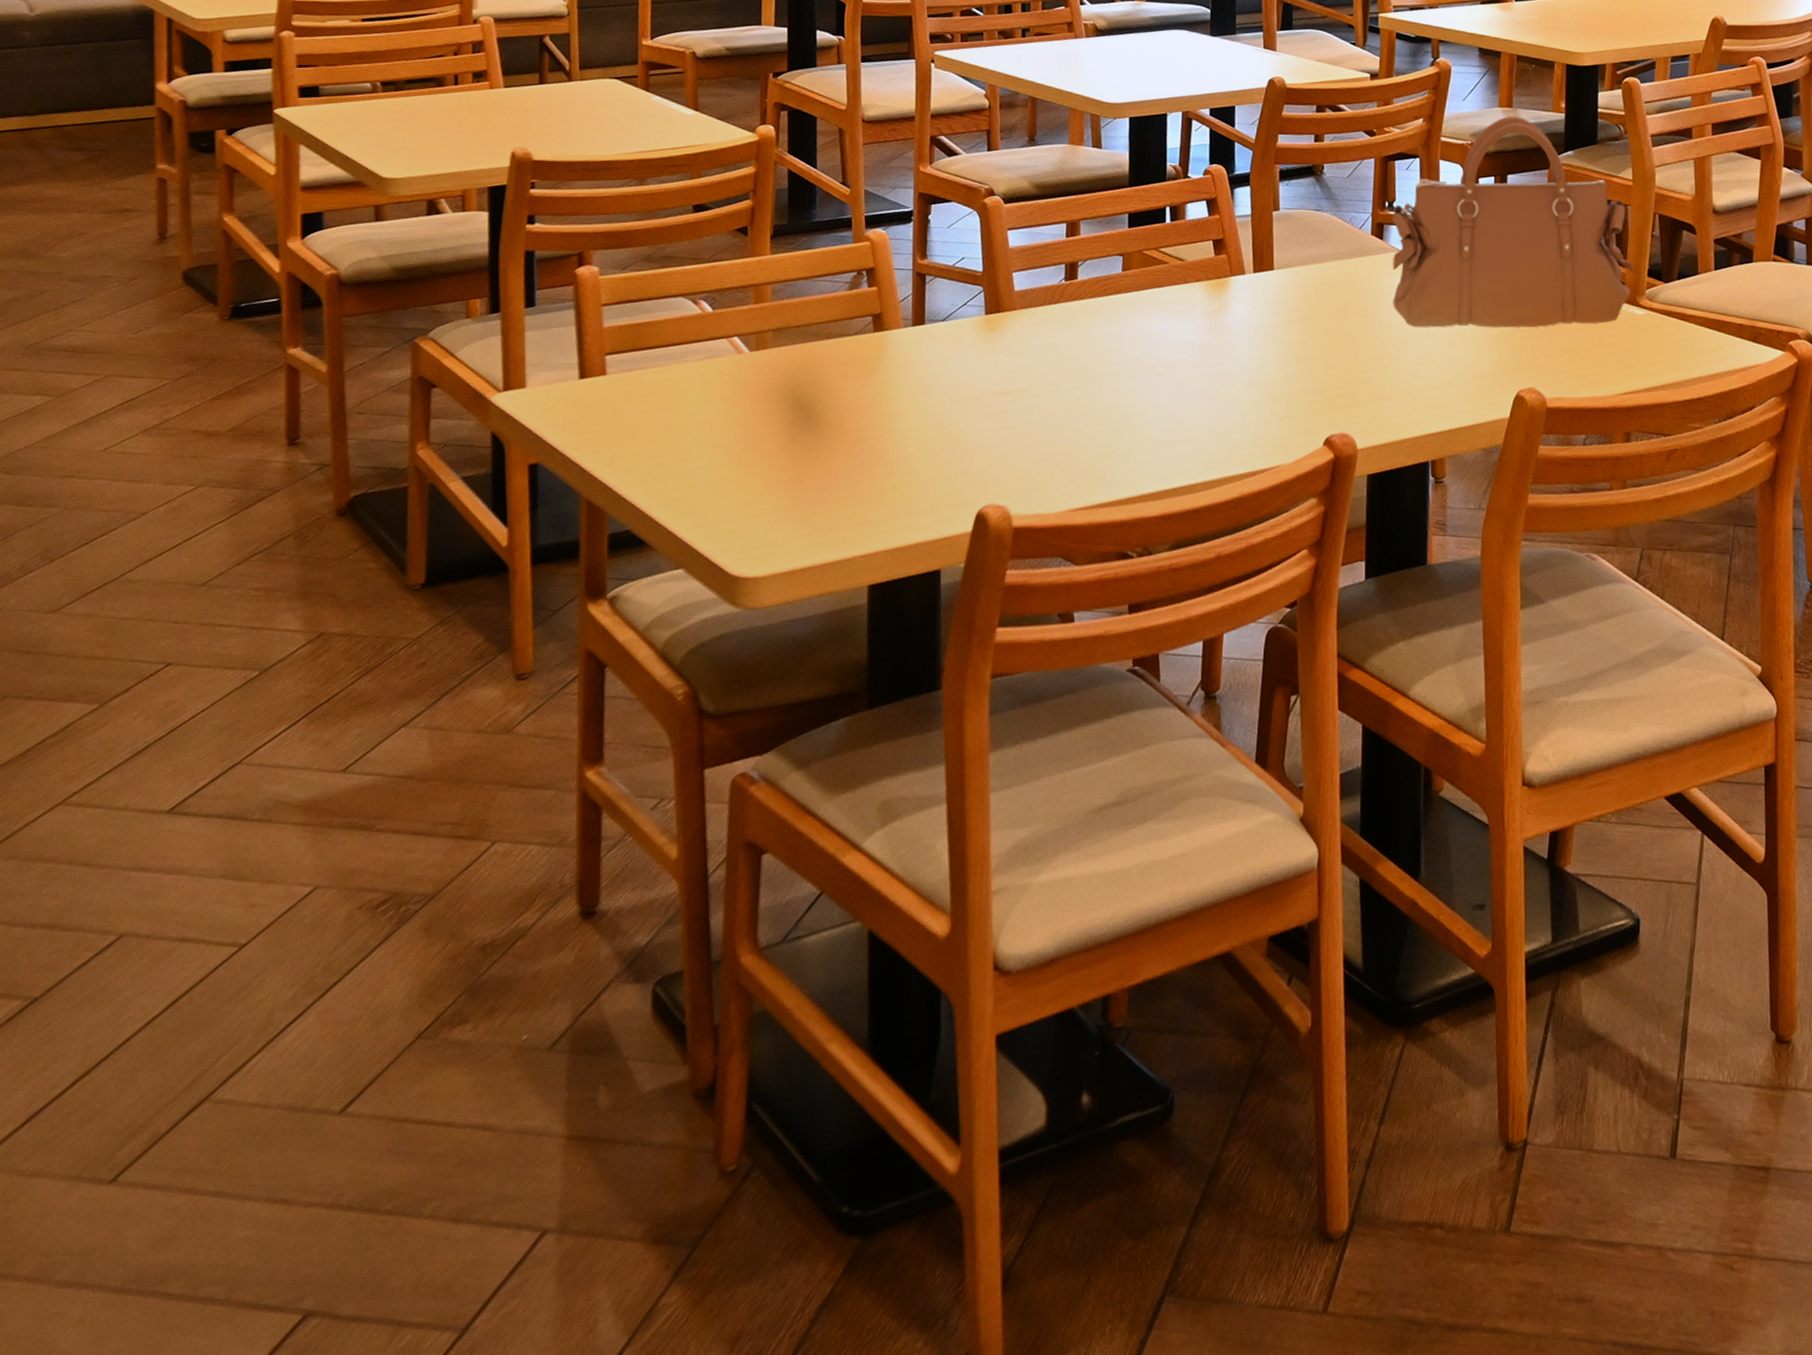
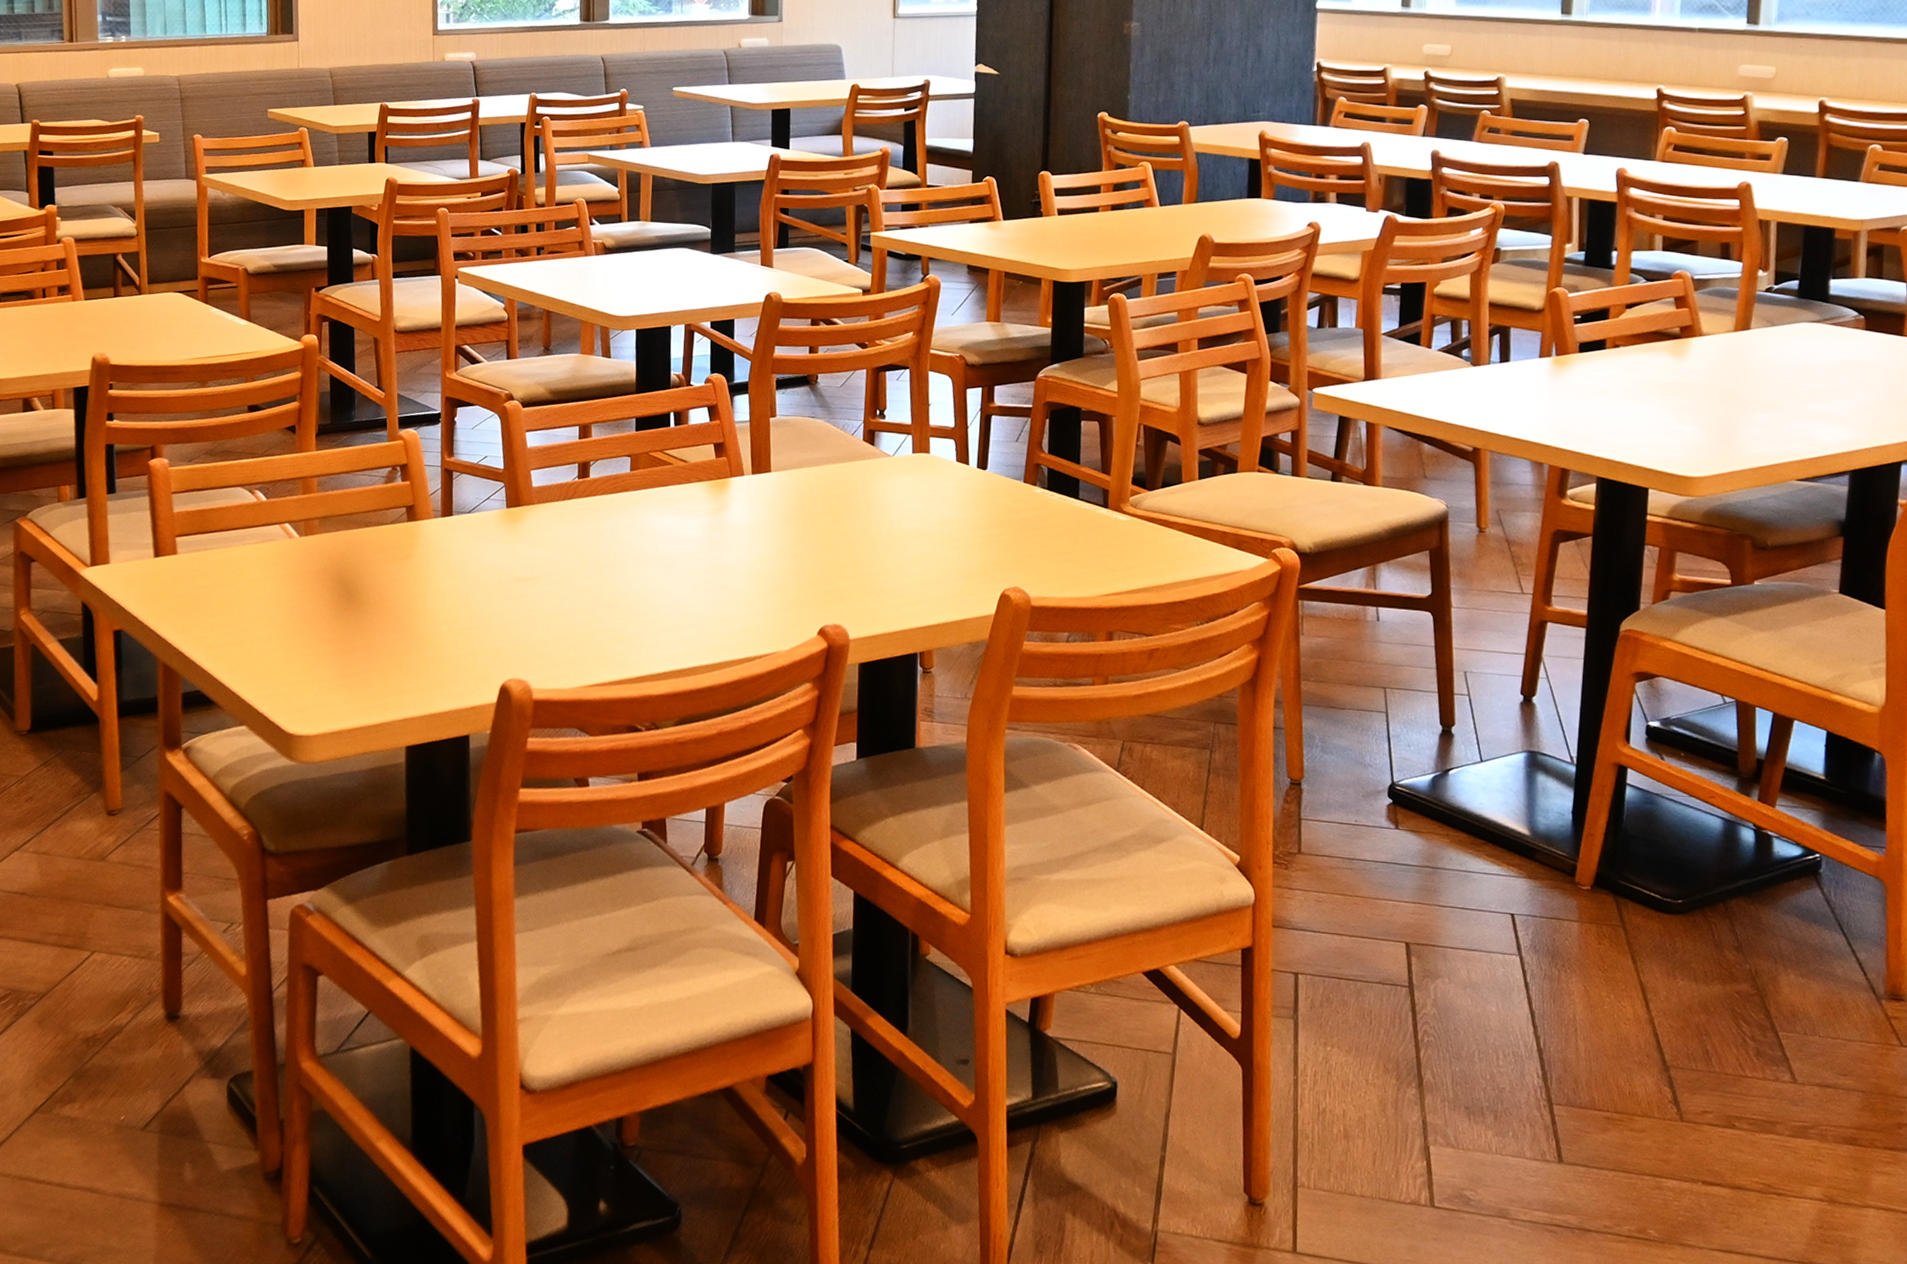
shoulder bag: present [1391,116,1634,328] -> none [882,330,1119,530]

